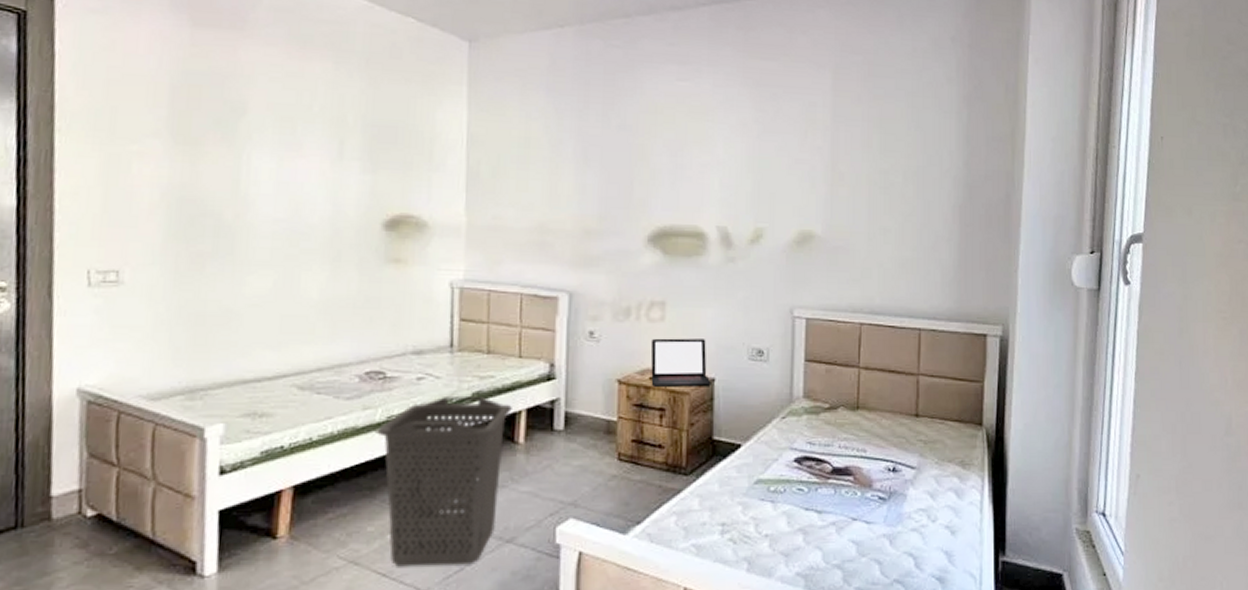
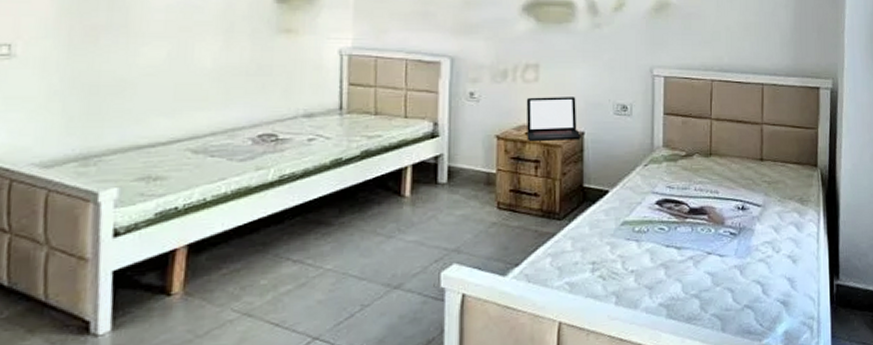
laundry basket: present [375,397,512,567] -> none [267,155,399,316]

